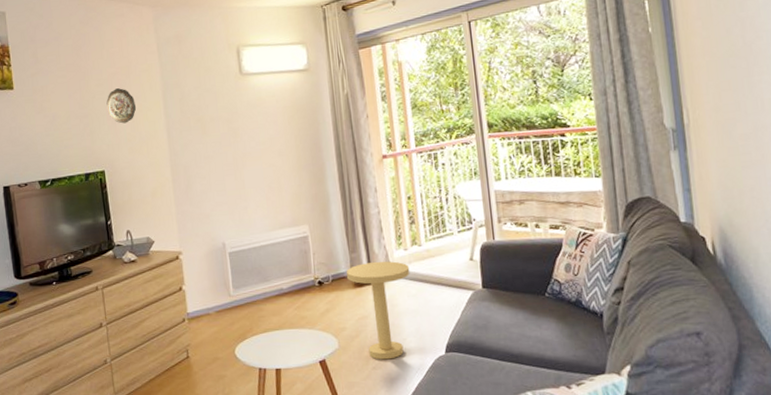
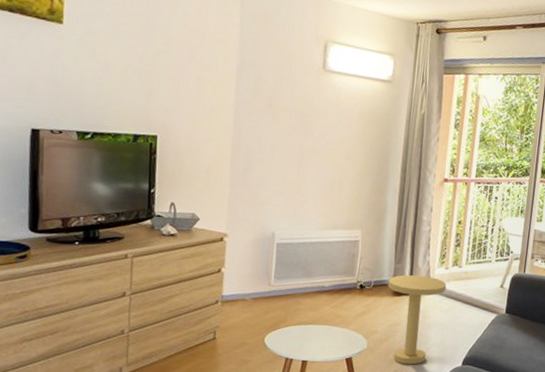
decorative plate: present [106,88,137,124] -> none [171,52,206,92]

